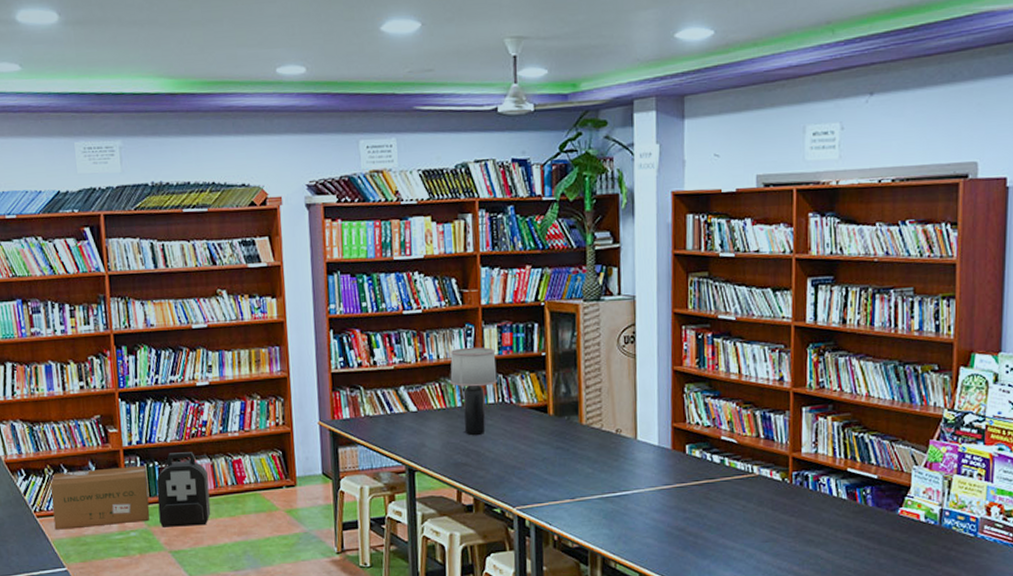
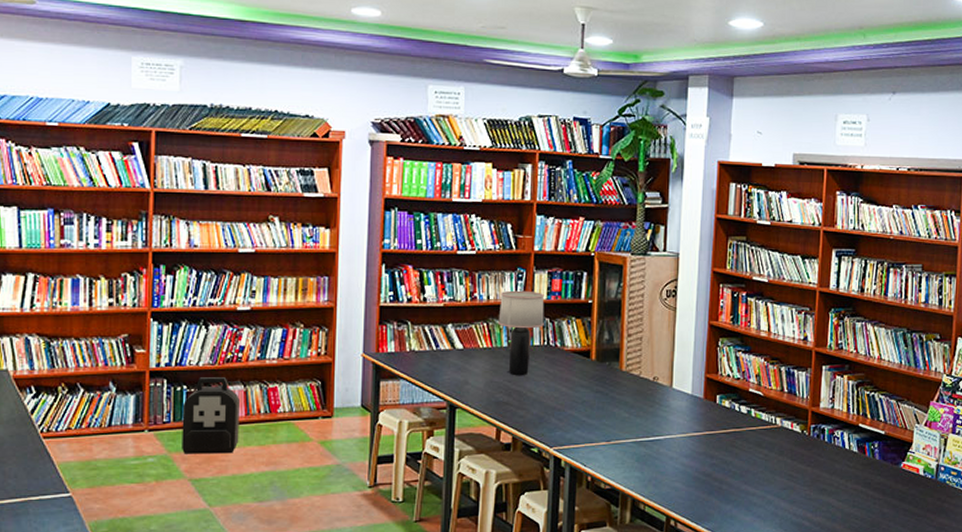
box: present [50,466,150,530] -> none [62,389,172,452]

